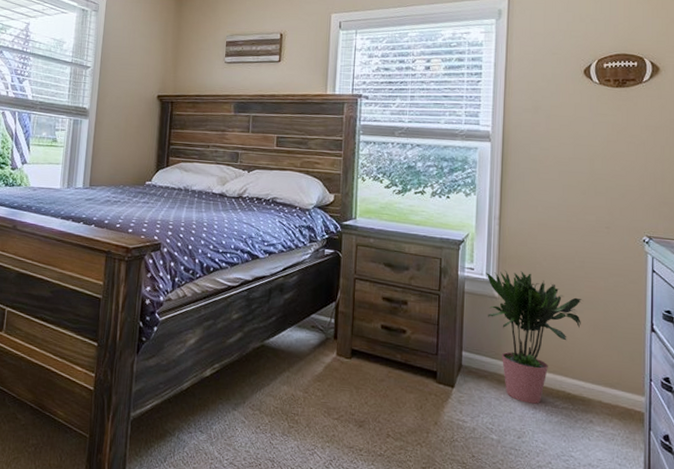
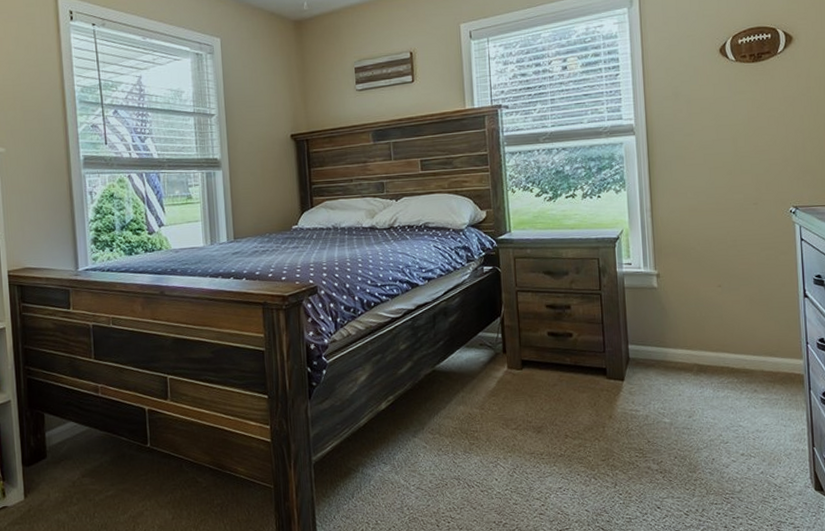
potted plant: present [486,269,583,404] -> none [643,259,738,384]

